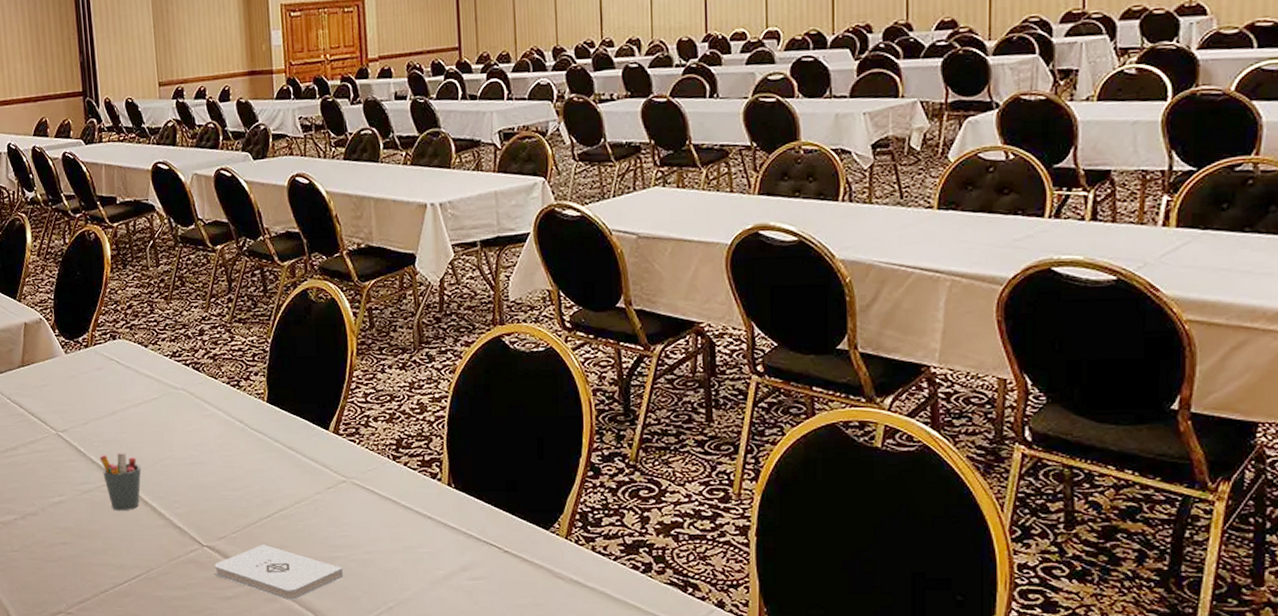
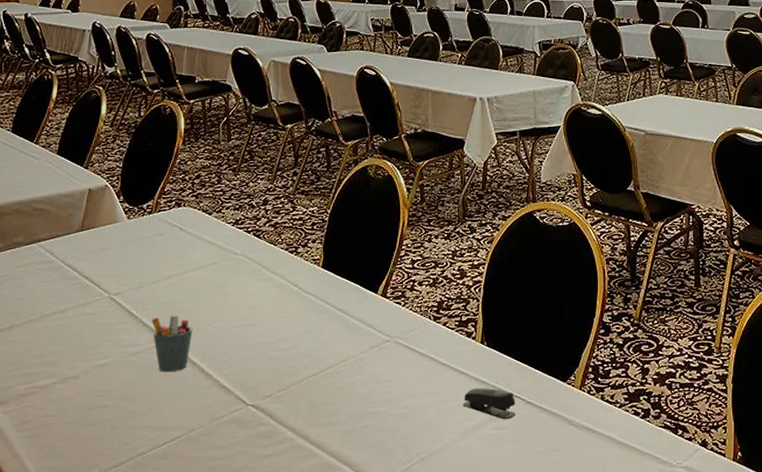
notepad: present [214,545,344,600] -> none [257,402,382,455]
stapler: none [431,534,493,570] -> present [462,388,517,420]

